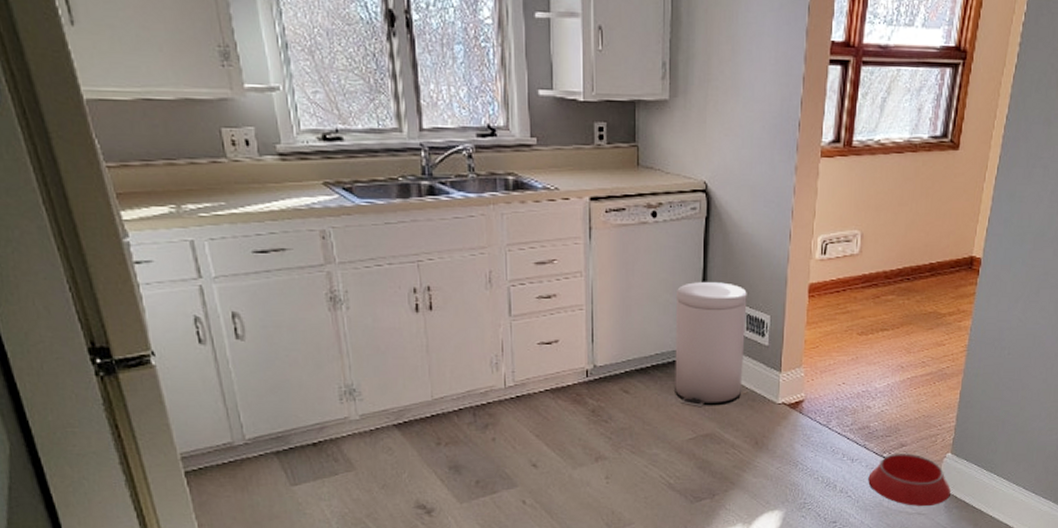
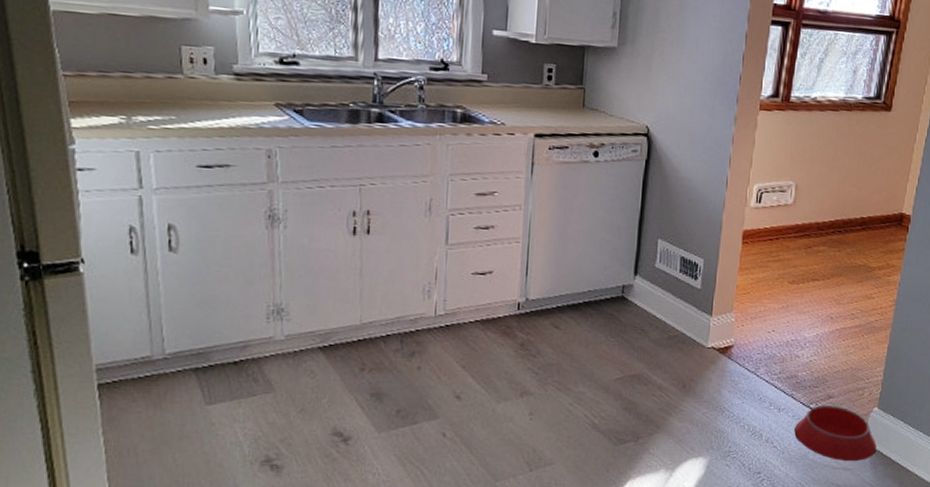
pedal bin: present [675,282,747,408] -> none [605,222,682,347]

